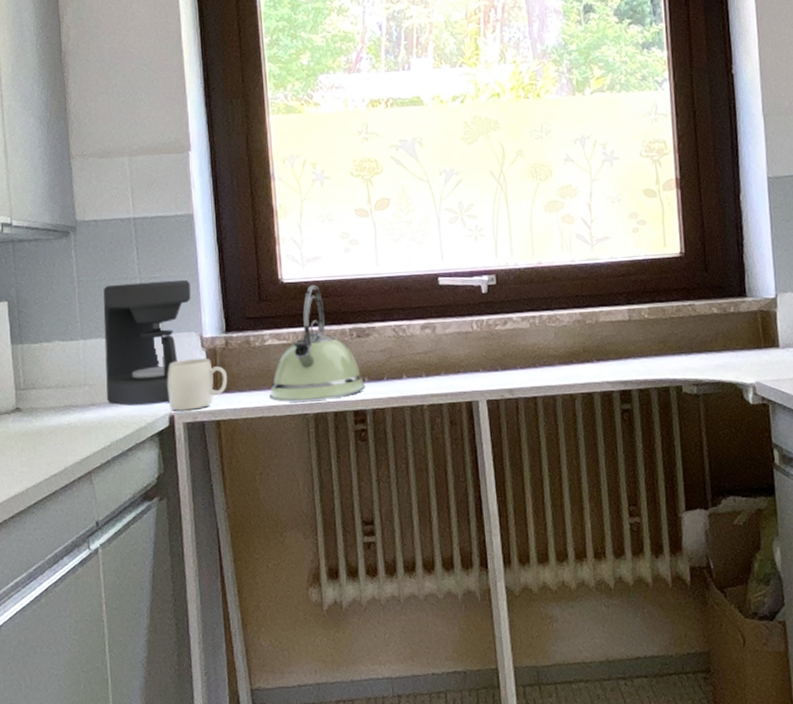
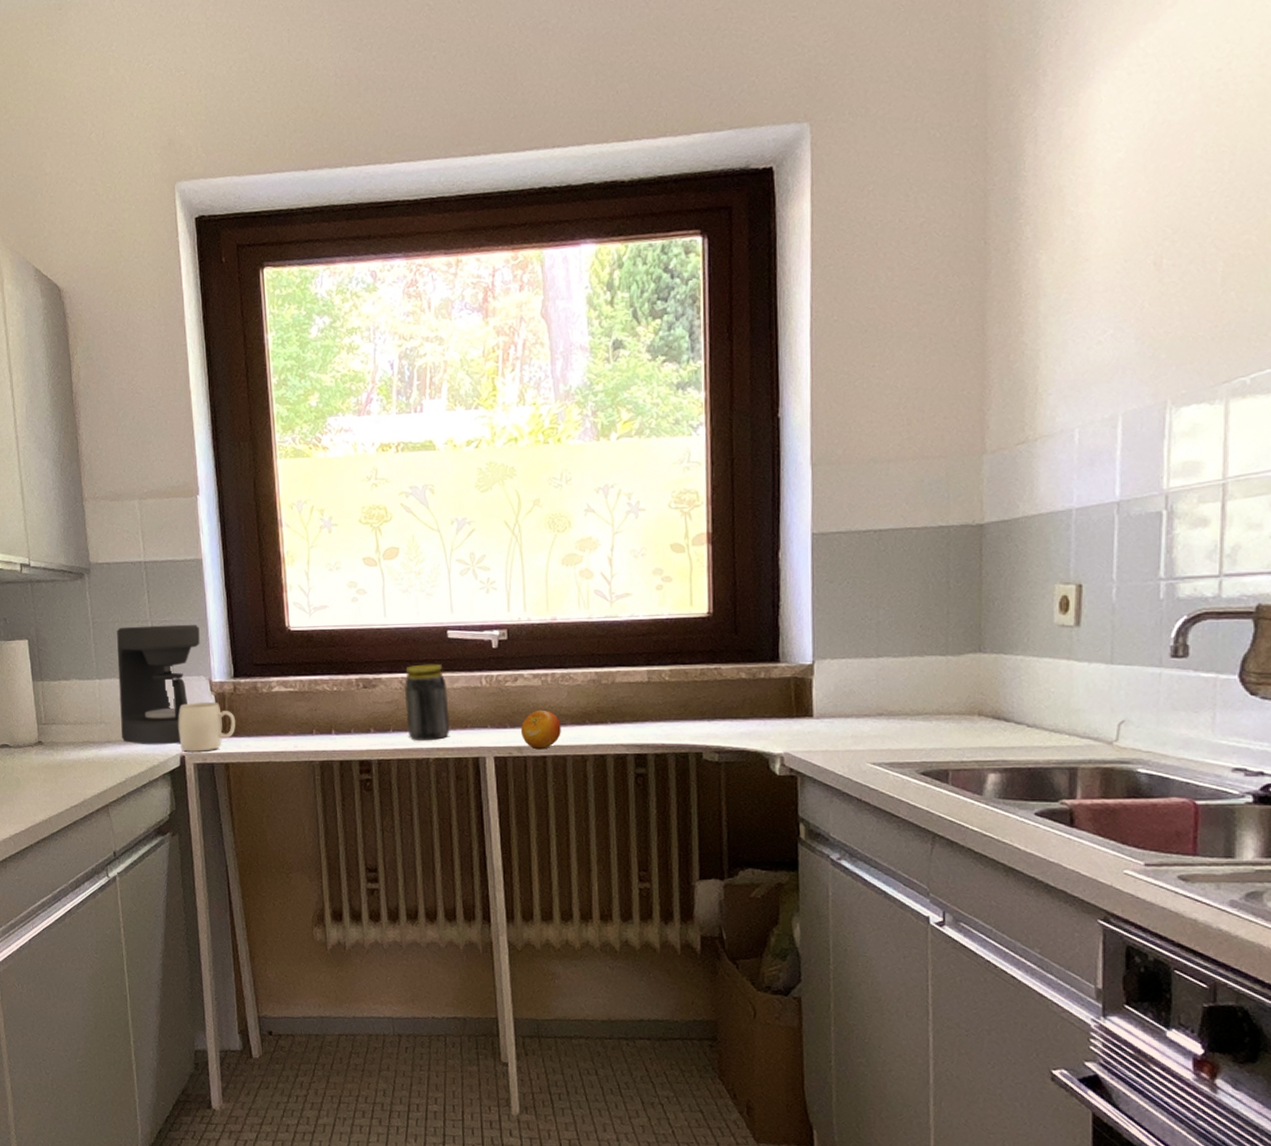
kettle: present [268,284,366,402] -> none [275,633,371,749]
jar: none [397,310,443,389] -> present [404,663,450,742]
fruit: none [512,351,550,391] -> present [521,709,561,750]

